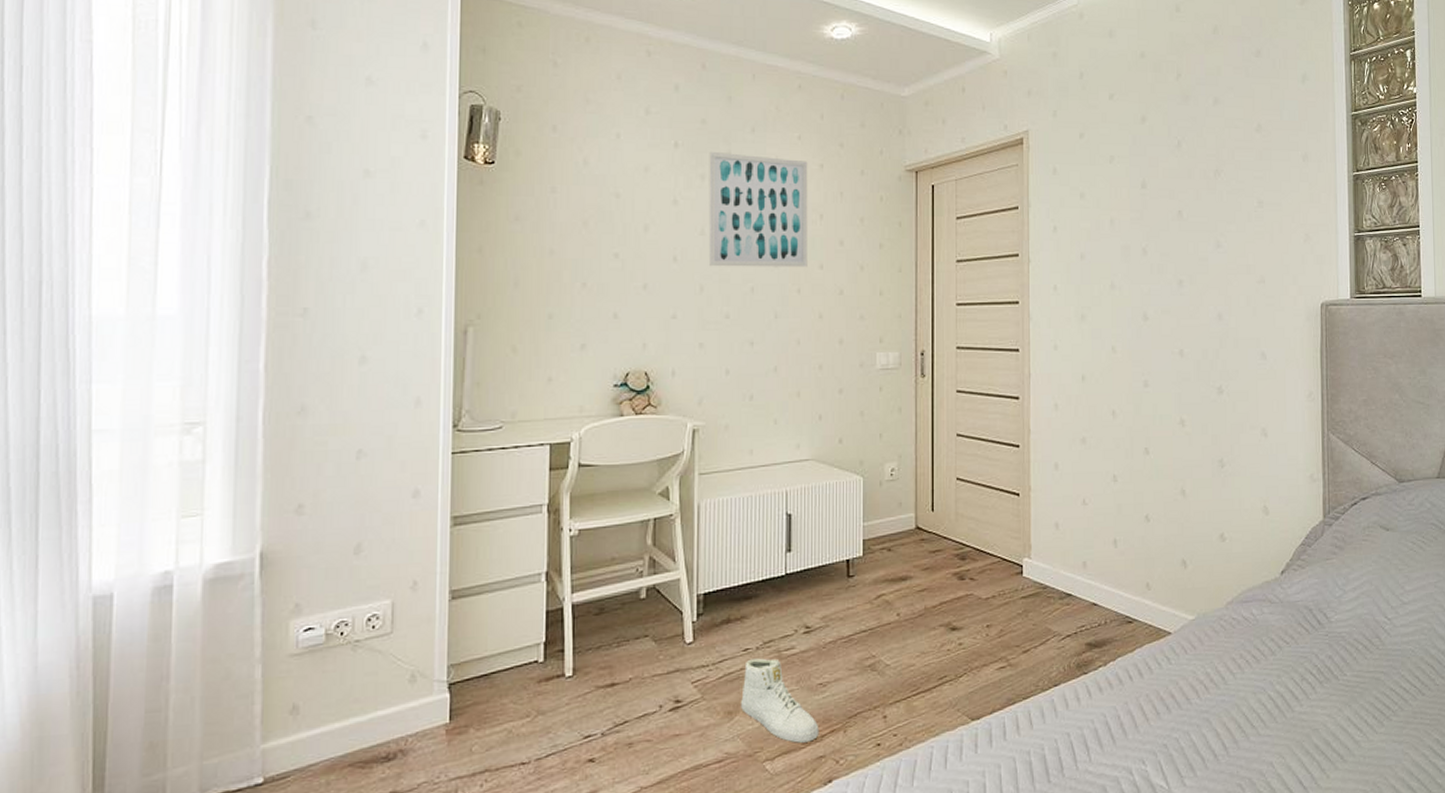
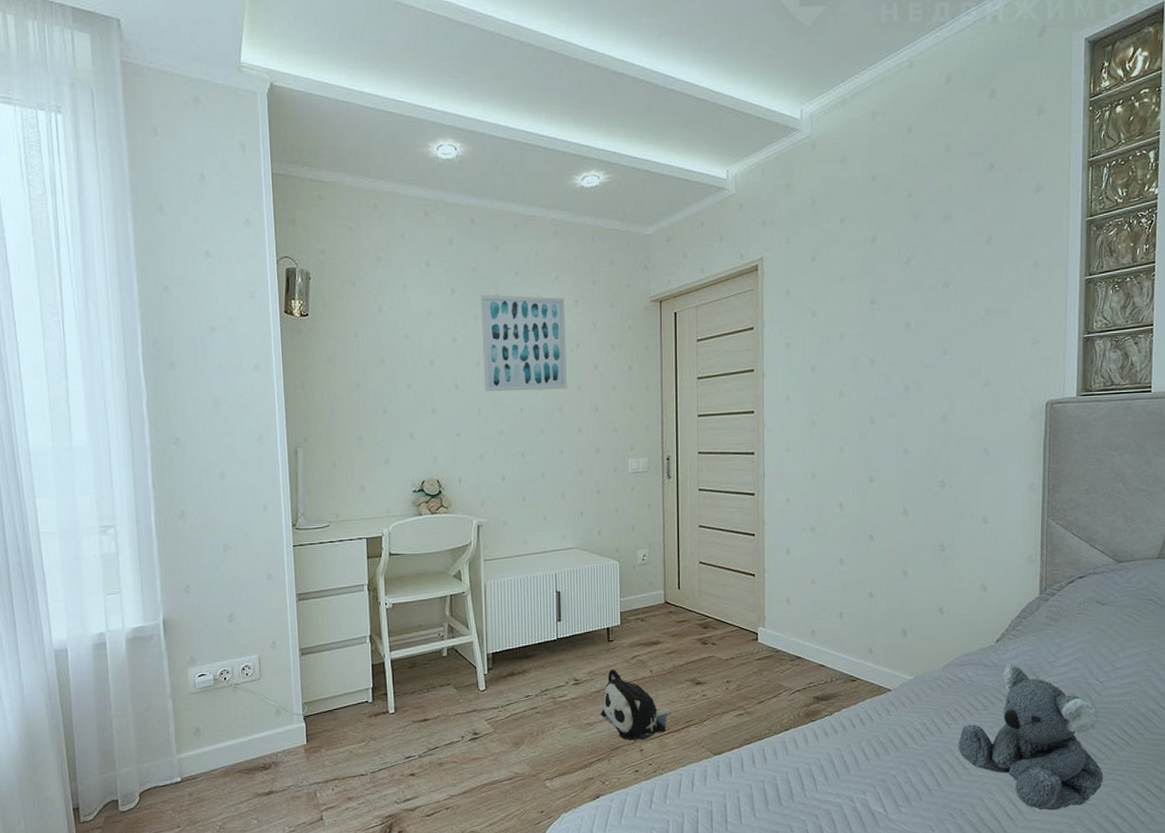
sneaker: present [741,658,819,743] -> none [525,703,588,768]
plush toy: none [835,612,922,706] -> present [600,669,671,741]
koala plush: none [1245,598,1398,776] -> present [958,663,1103,811]

